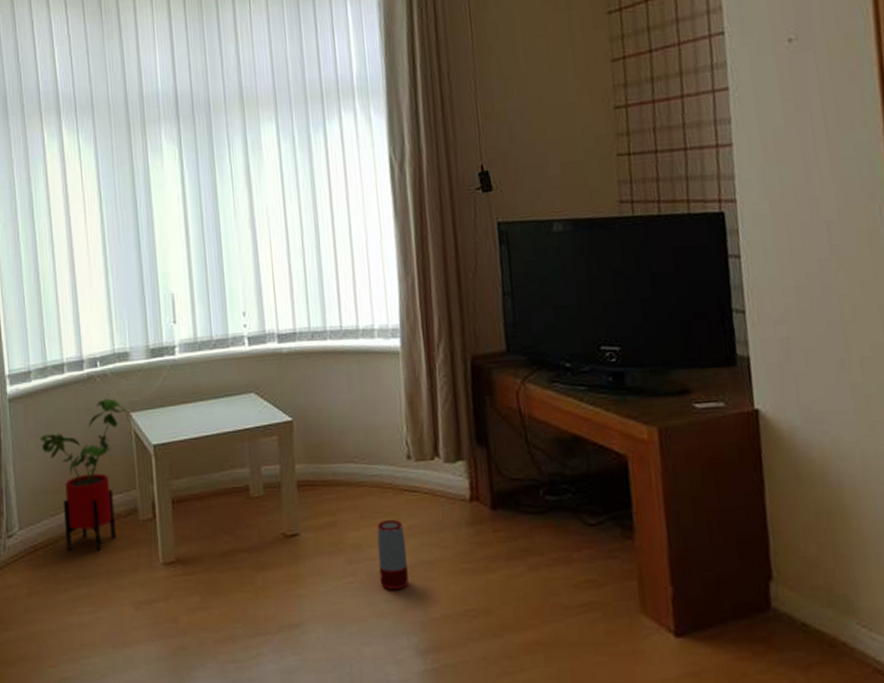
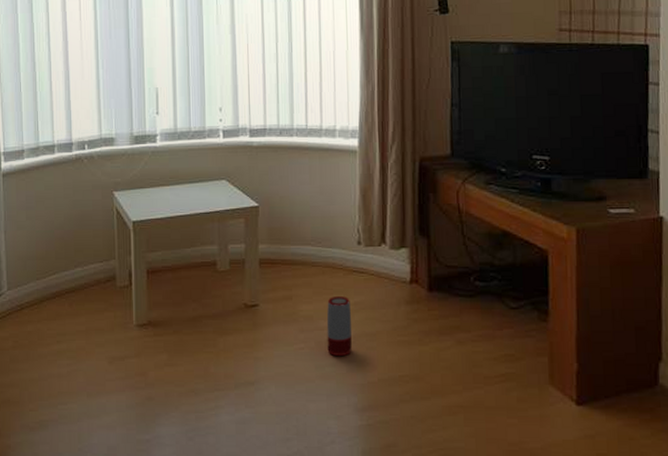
house plant: present [39,398,130,551] -> none [29,178,113,312]

